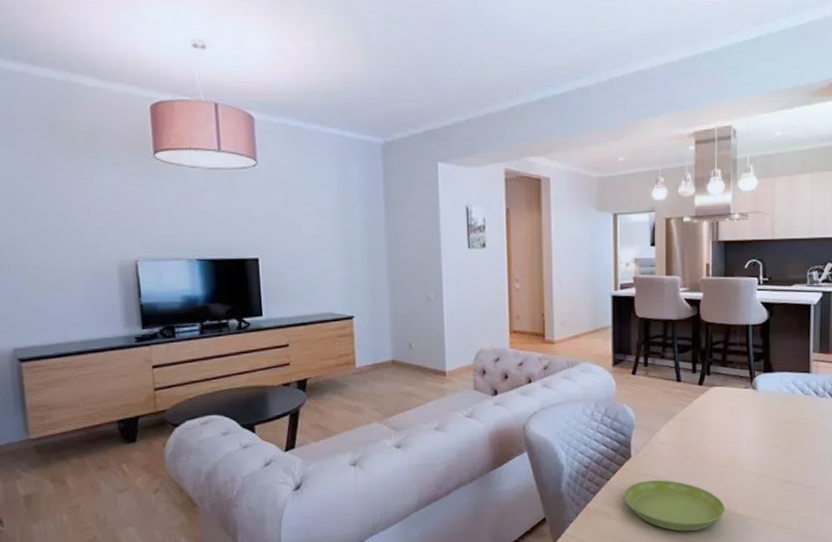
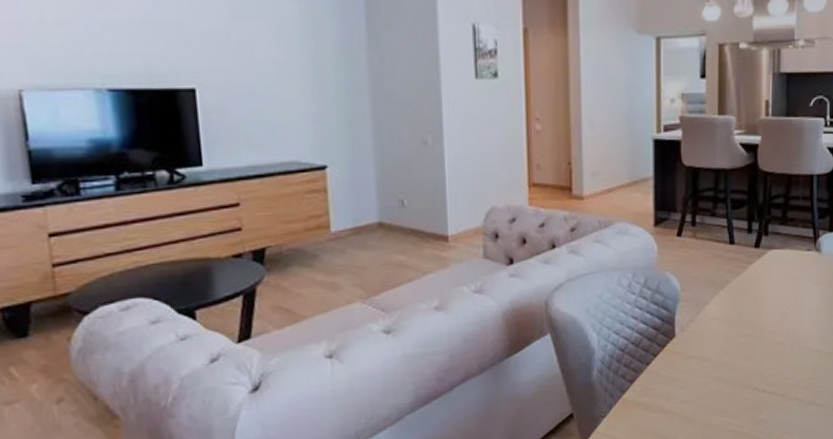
saucer: present [624,480,725,531] -> none [666,362,783,423]

